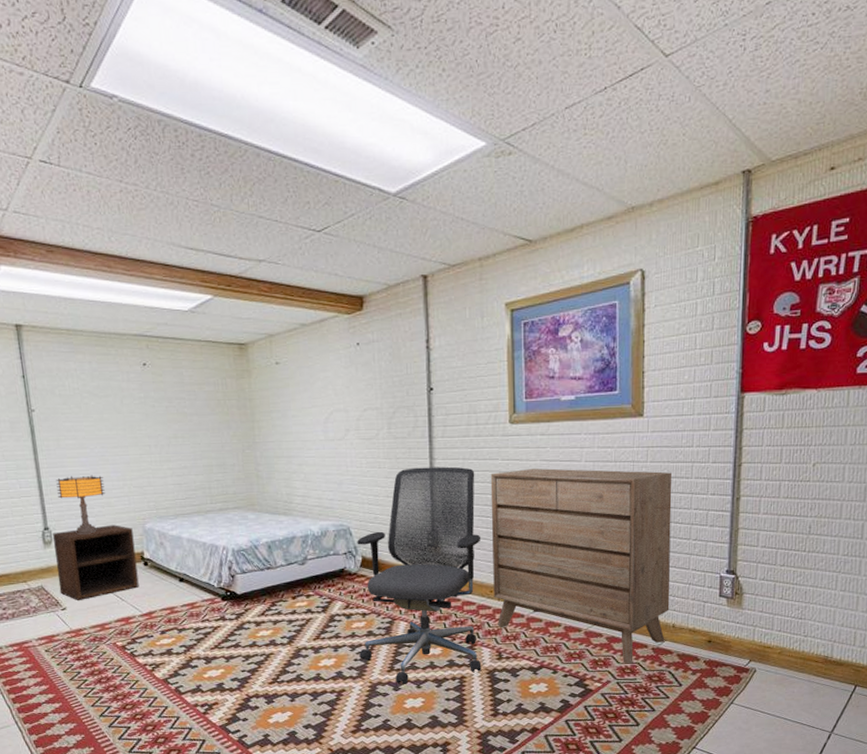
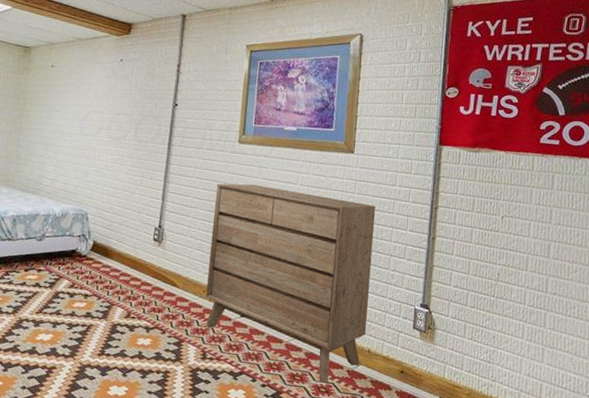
office chair: present [357,466,482,684] -> none [75,168,204,371]

